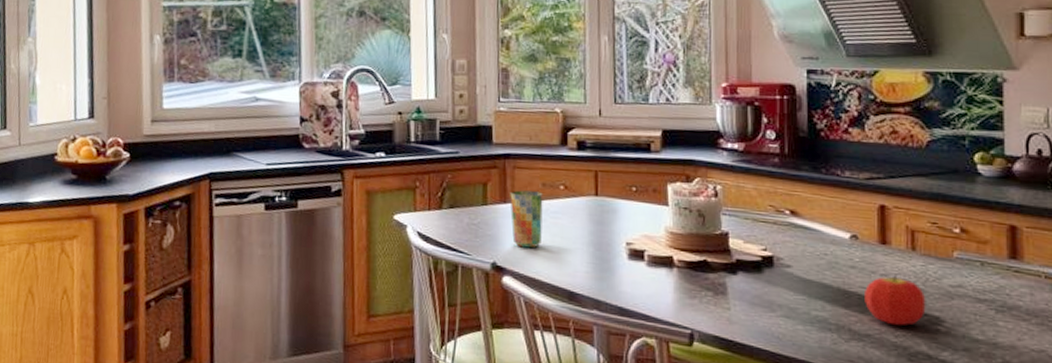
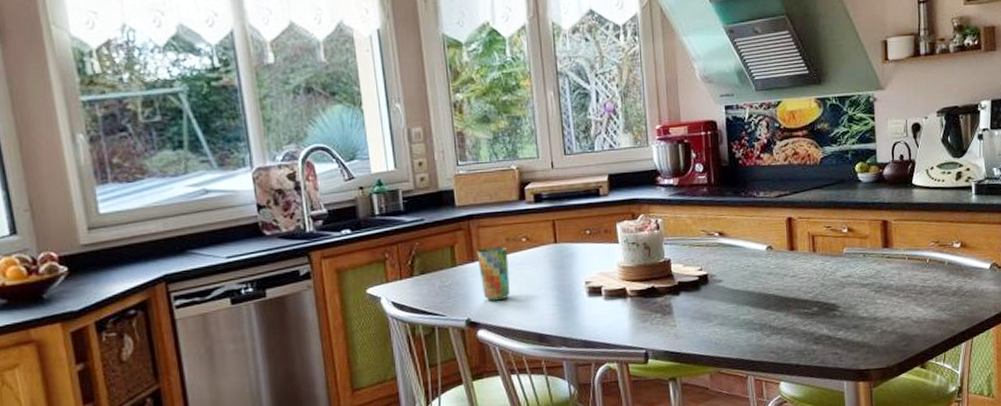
fruit: present [865,273,926,326] -> none [780,273,826,317]

